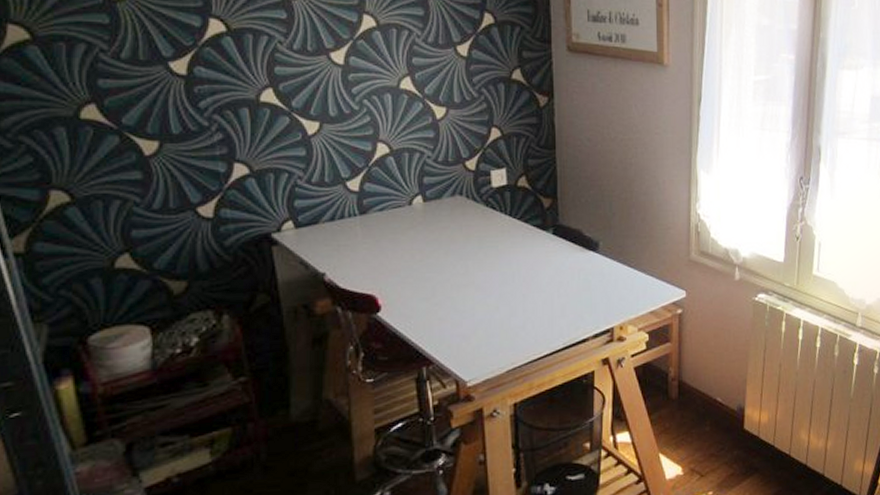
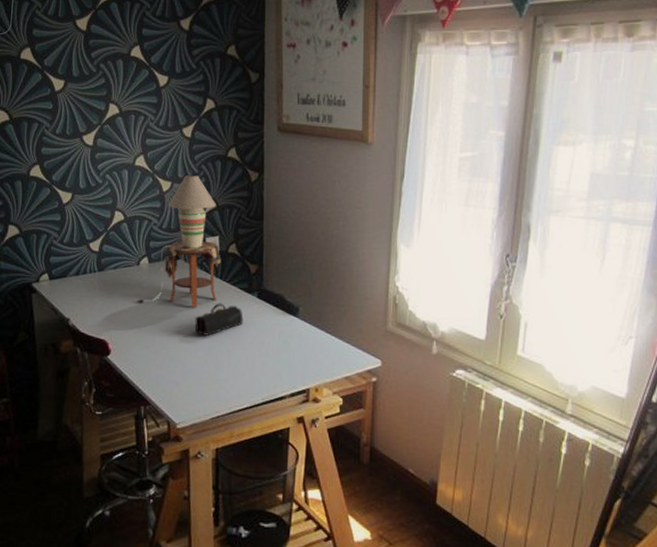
table lamp: none [410,100,510,251] -> present [136,175,221,308]
pencil case: none [482,243,538,280] -> present [194,303,243,336]

